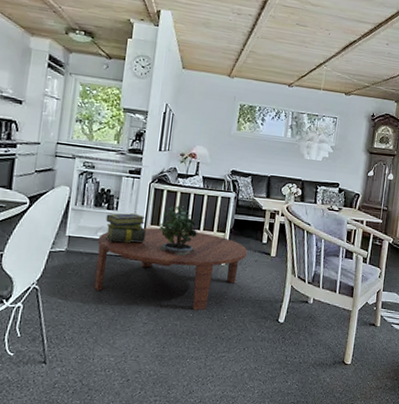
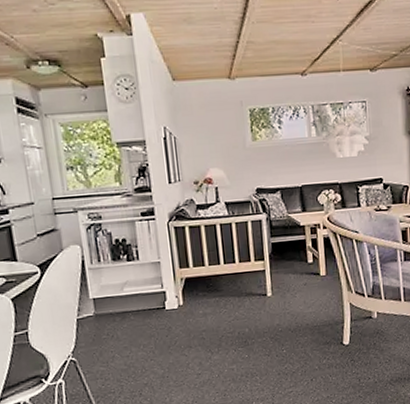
coffee table: present [93,227,248,310] -> none [125,265,294,350]
stack of books: present [105,213,146,244] -> none [128,259,178,296]
potted plant: present [158,206,198,257] -> none [188,240,235,297]

